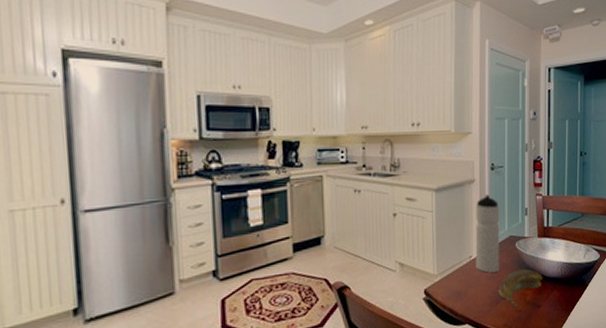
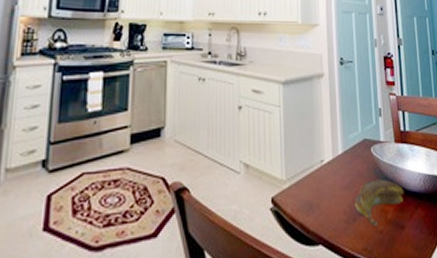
water bottle: present [475,194,500,273] -> none [326,91,354,182]

